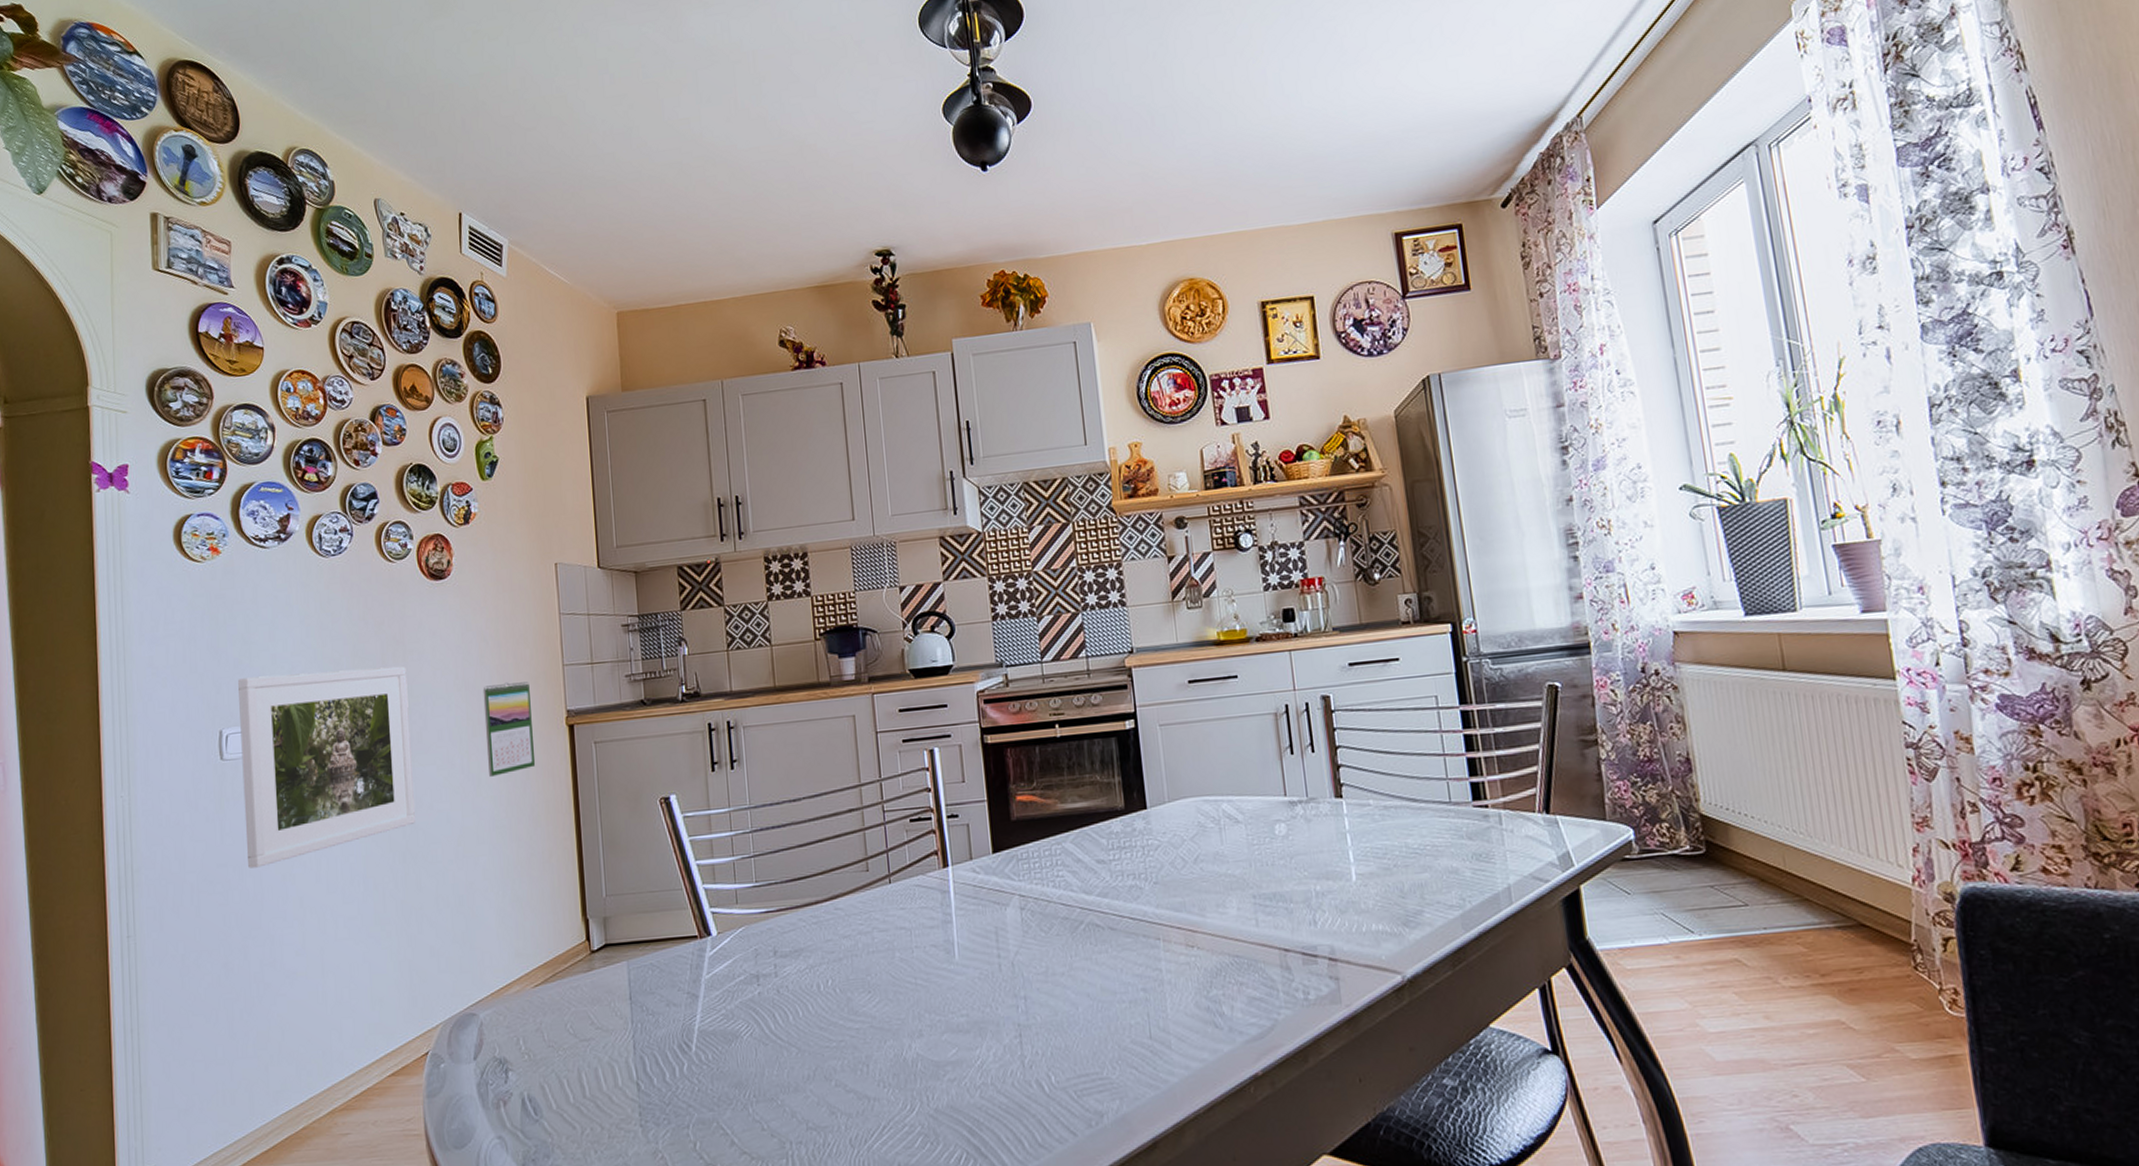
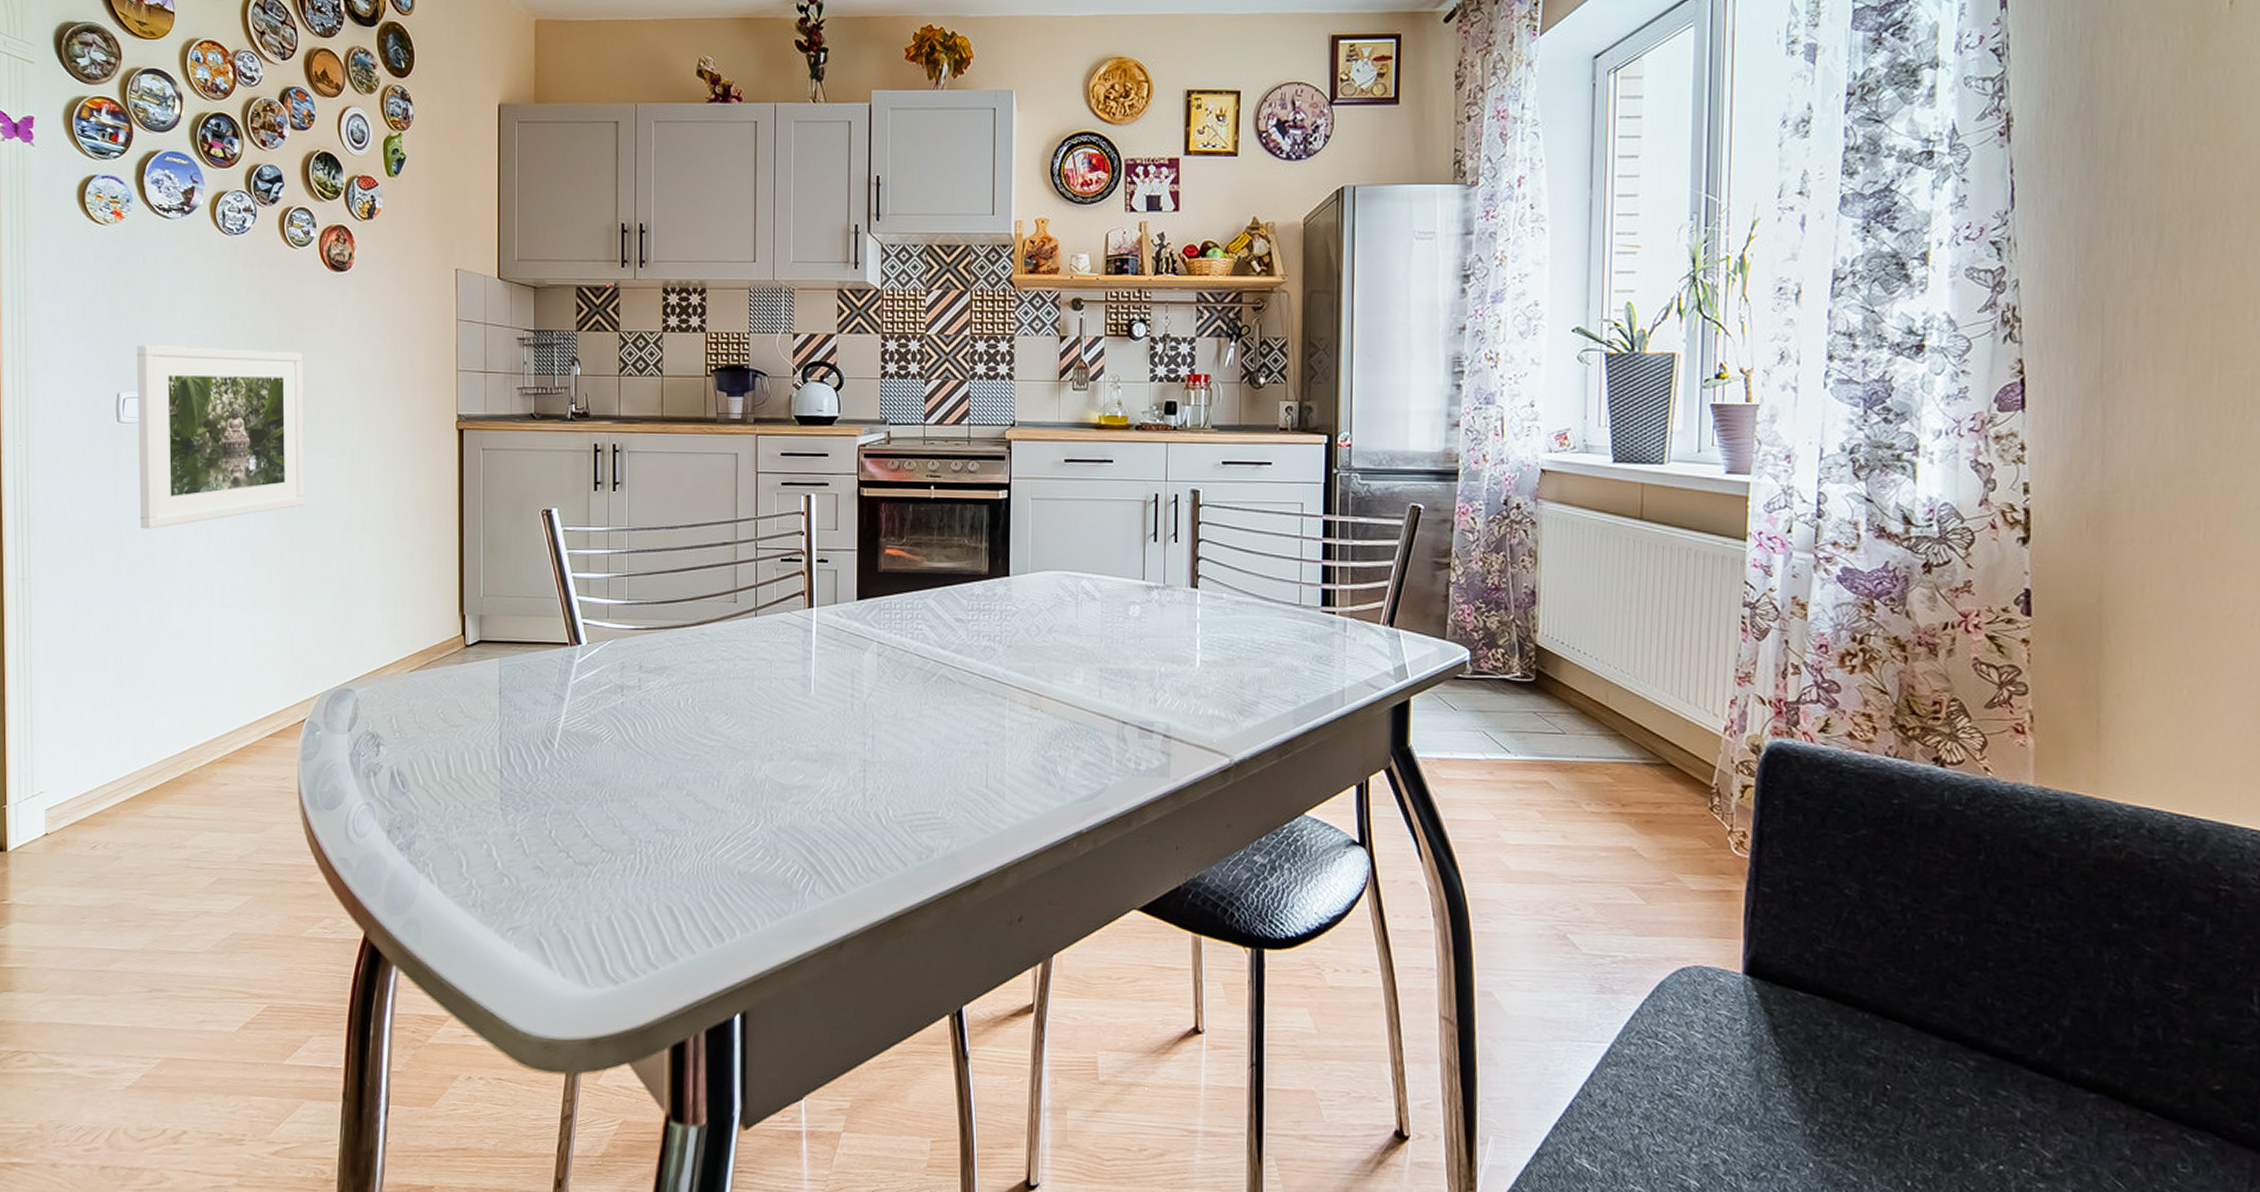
calendar: present [483,681,536,778] -> none [377,380,424,471]

